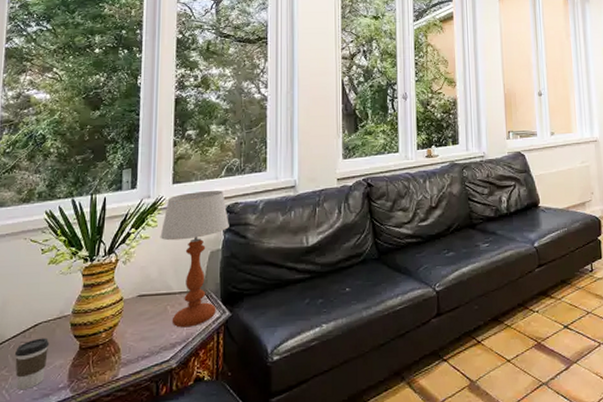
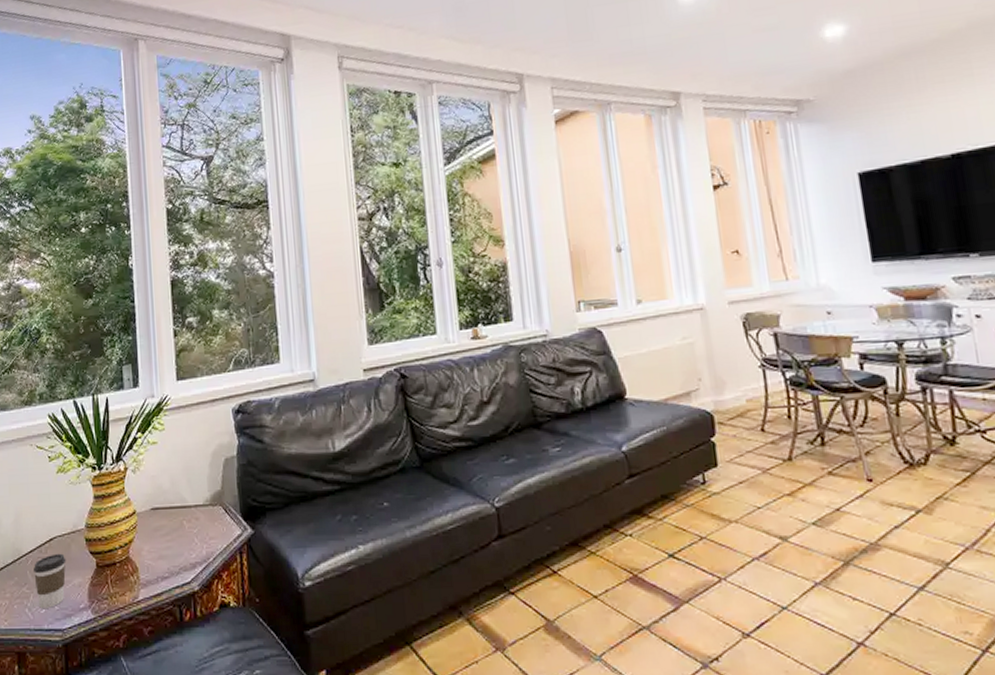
table lamp: present [160,190,229,328] -> none [168,386,243,546]

